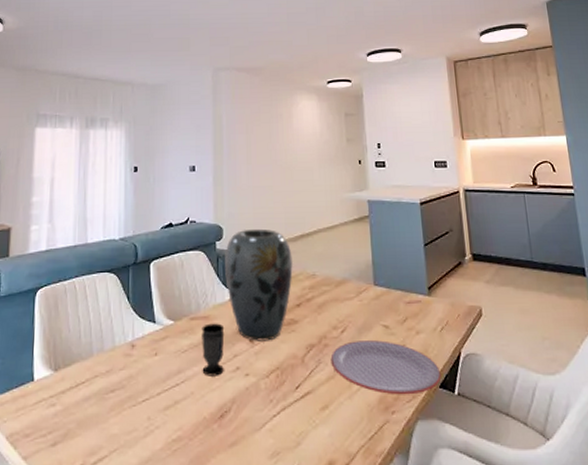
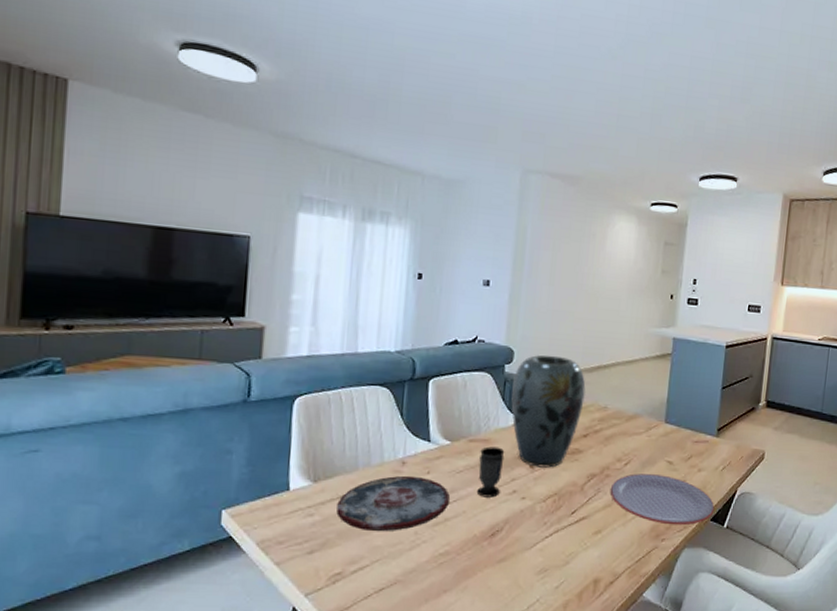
plate: none [76,358,177,419] -> present [336,475,450,532]

